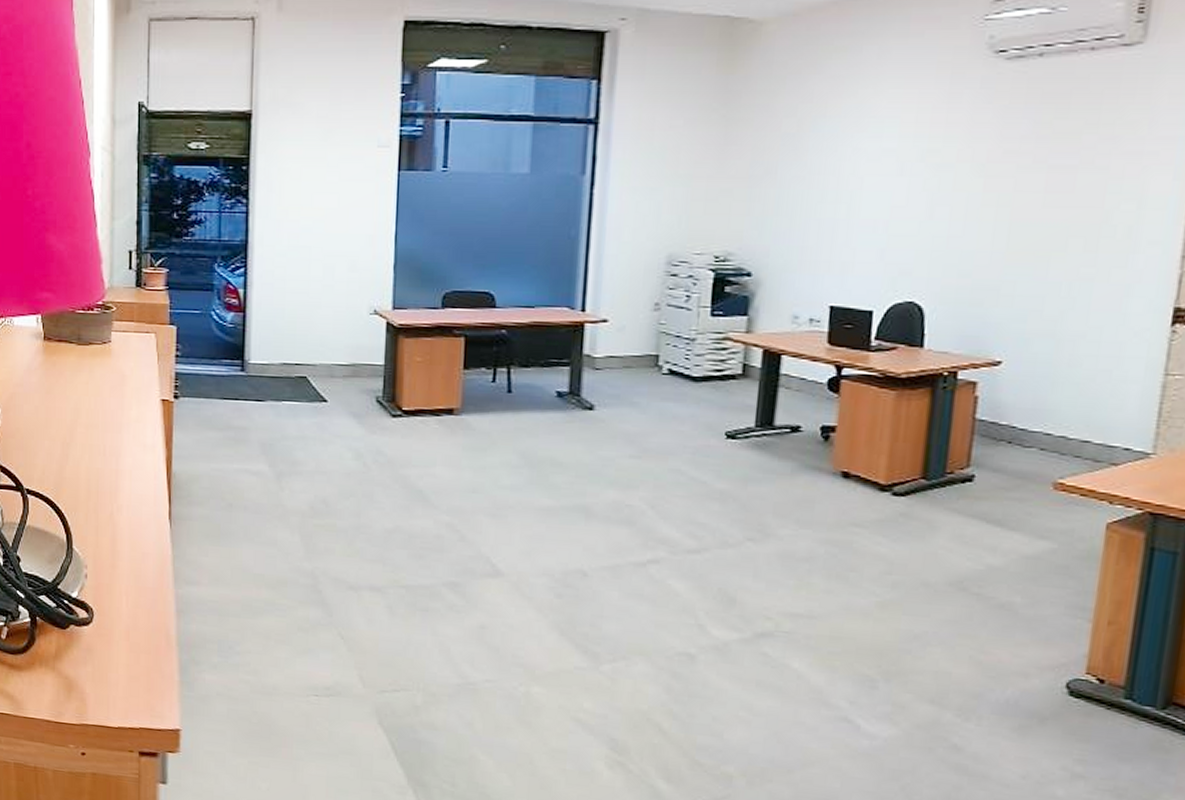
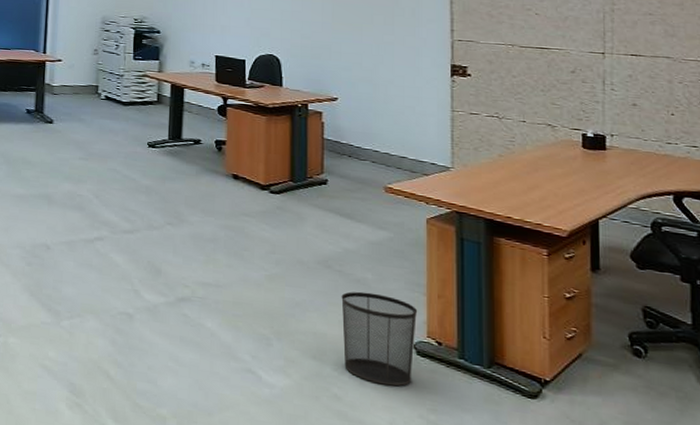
waste bin: none [971,619,1078,734] -> present [341,291,418,387]

